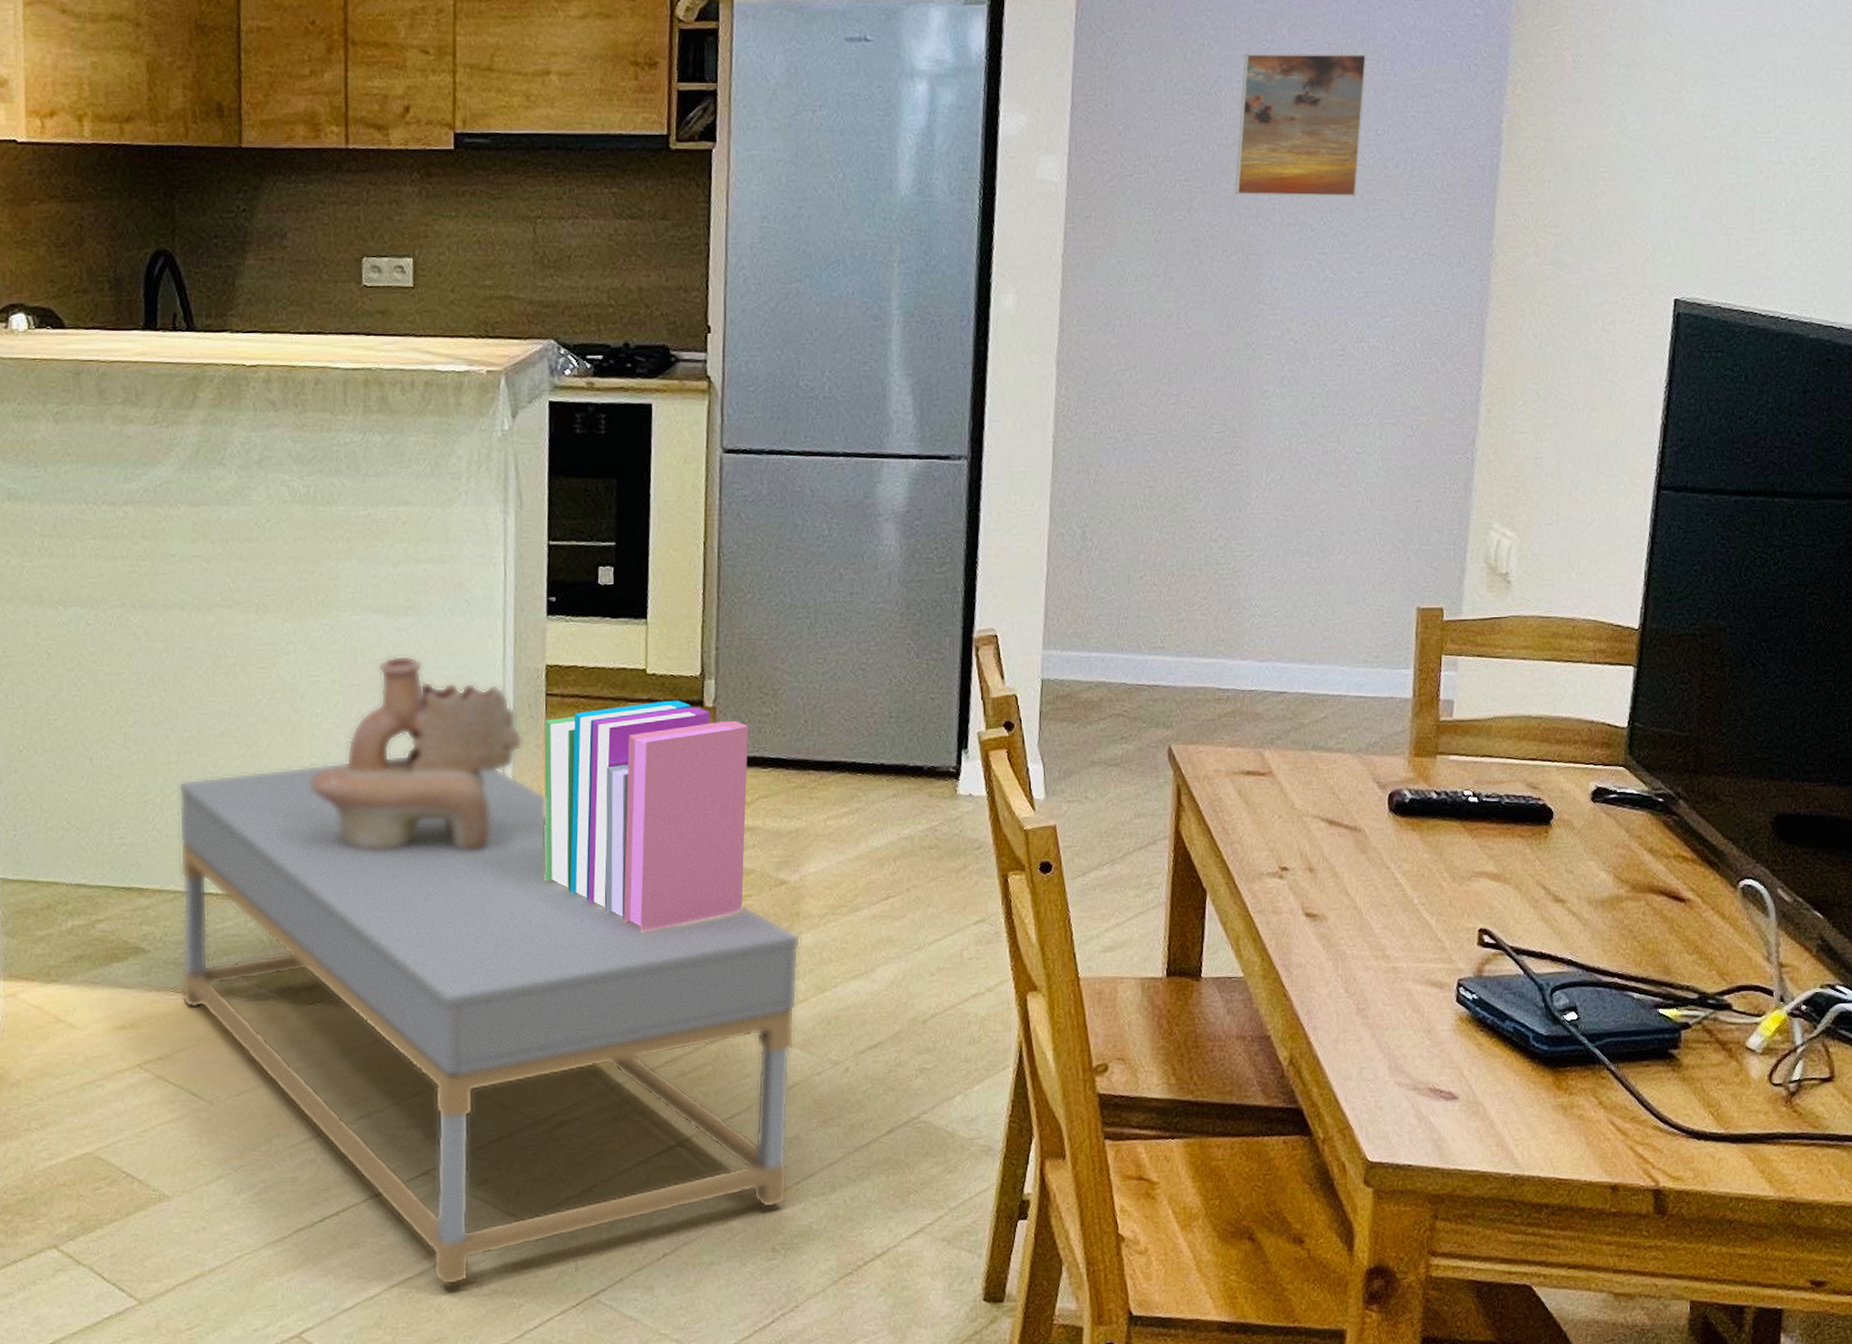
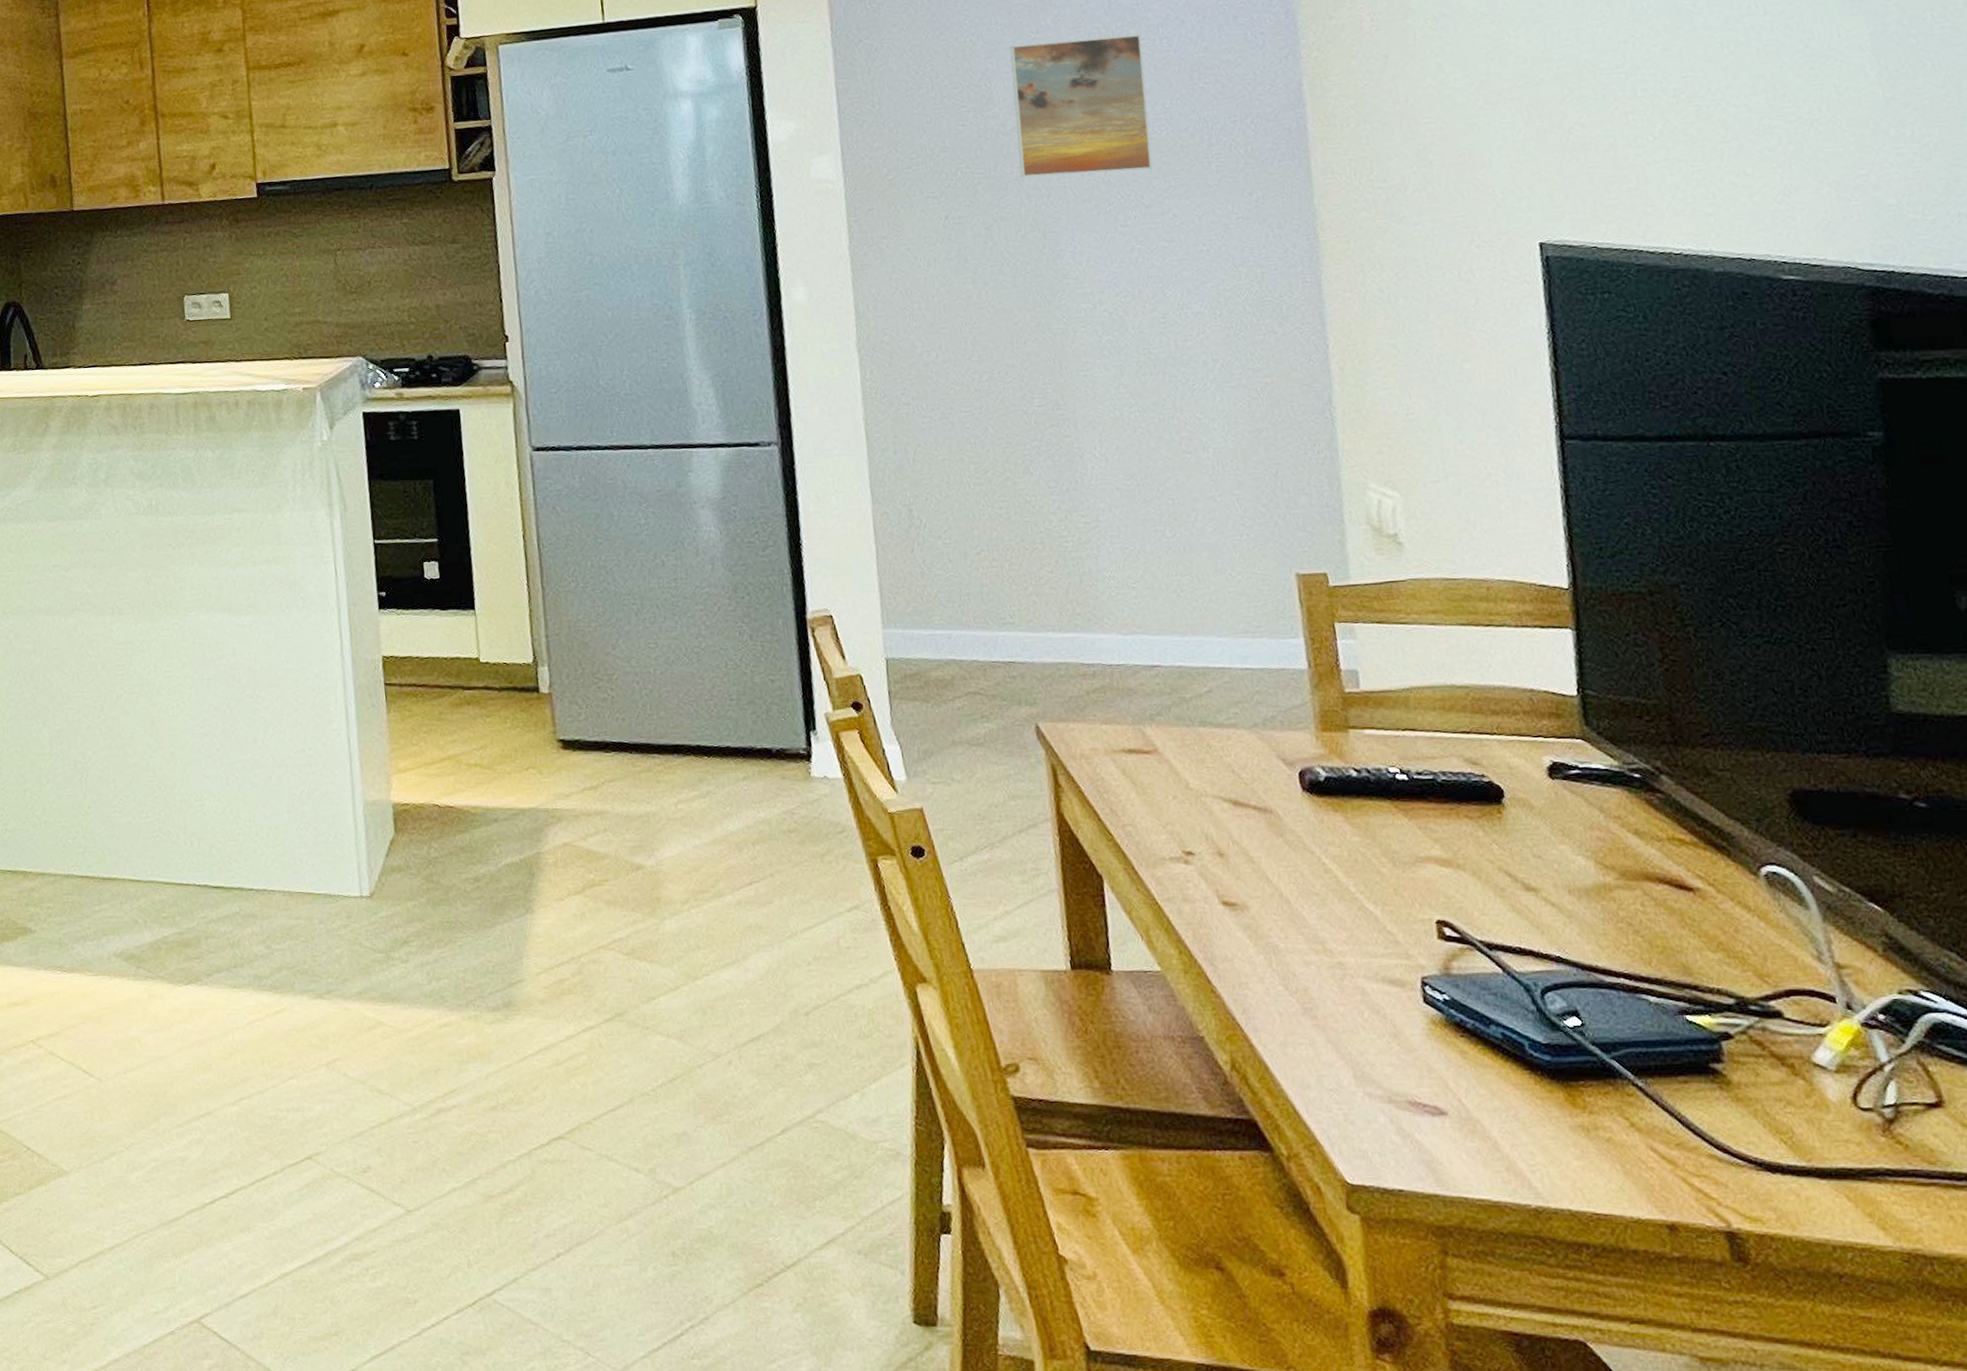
coffee table: present [178,755,801,1286] -> none [52,744,682,1276]
decorative vase: present [310,655,523,851] -> none [171,650,368,836]
books: present [542,700,748,932] -> none [385,687,600,917]

